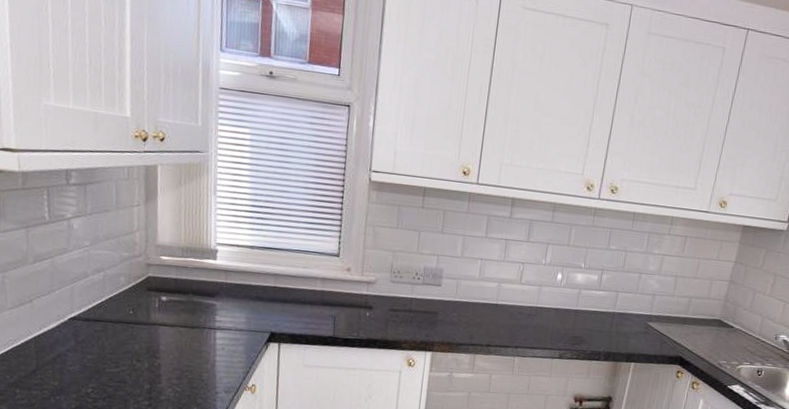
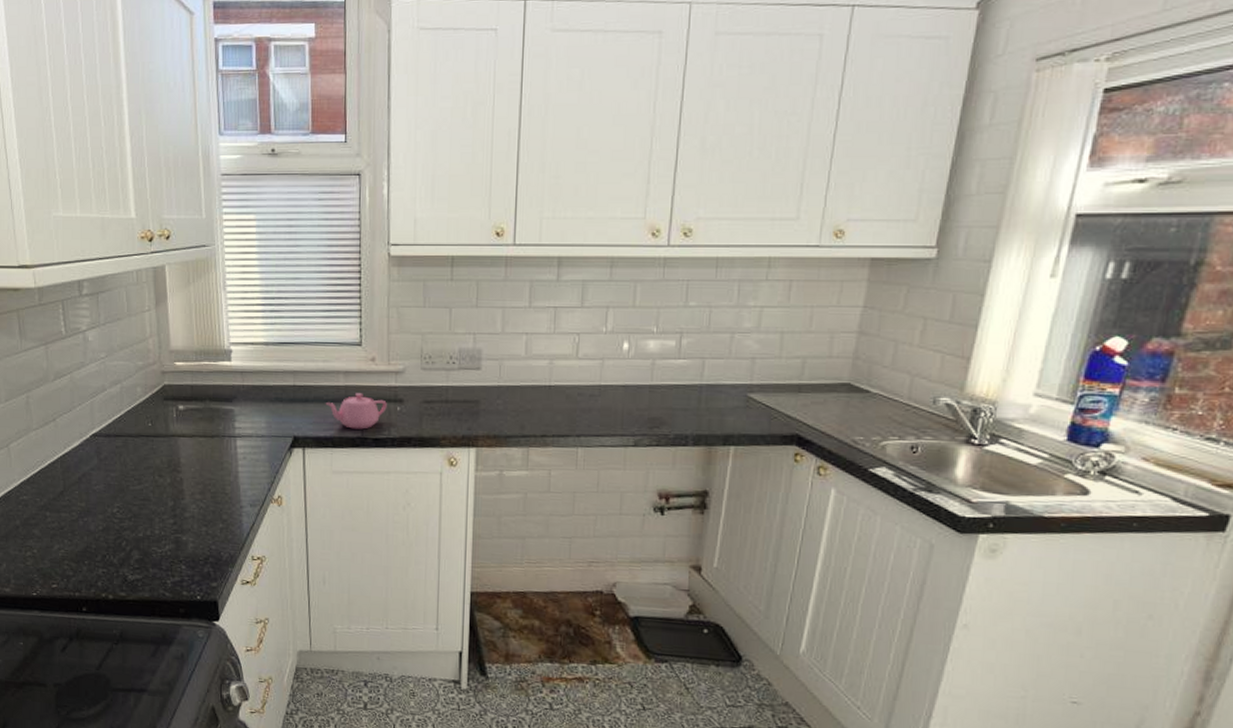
teapot: none [303,298,358,330] -> present [326,393,387,429]

